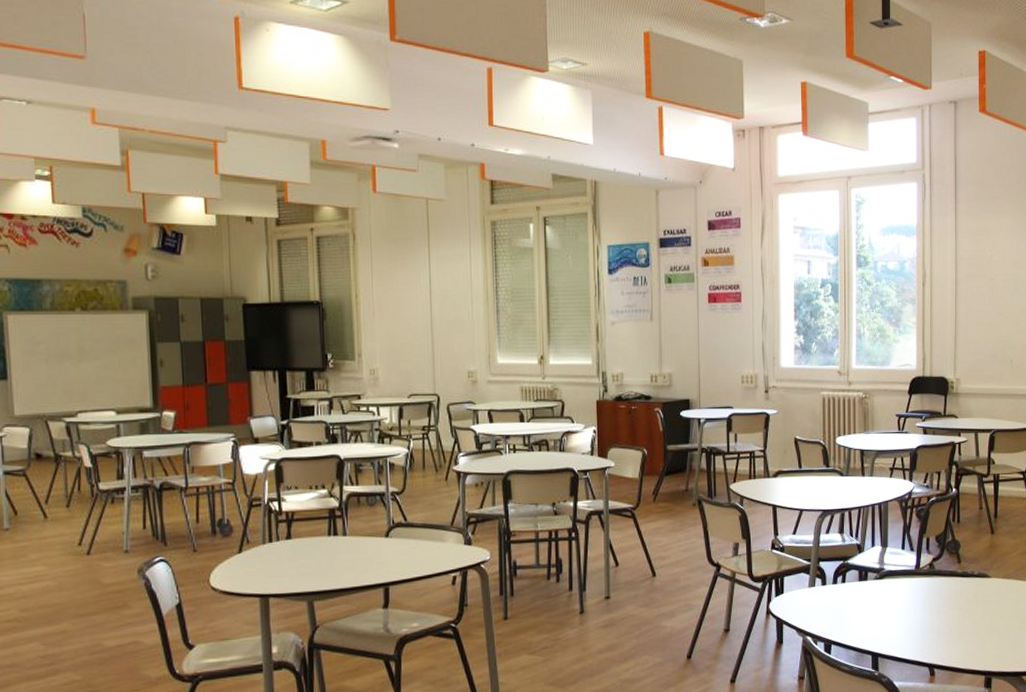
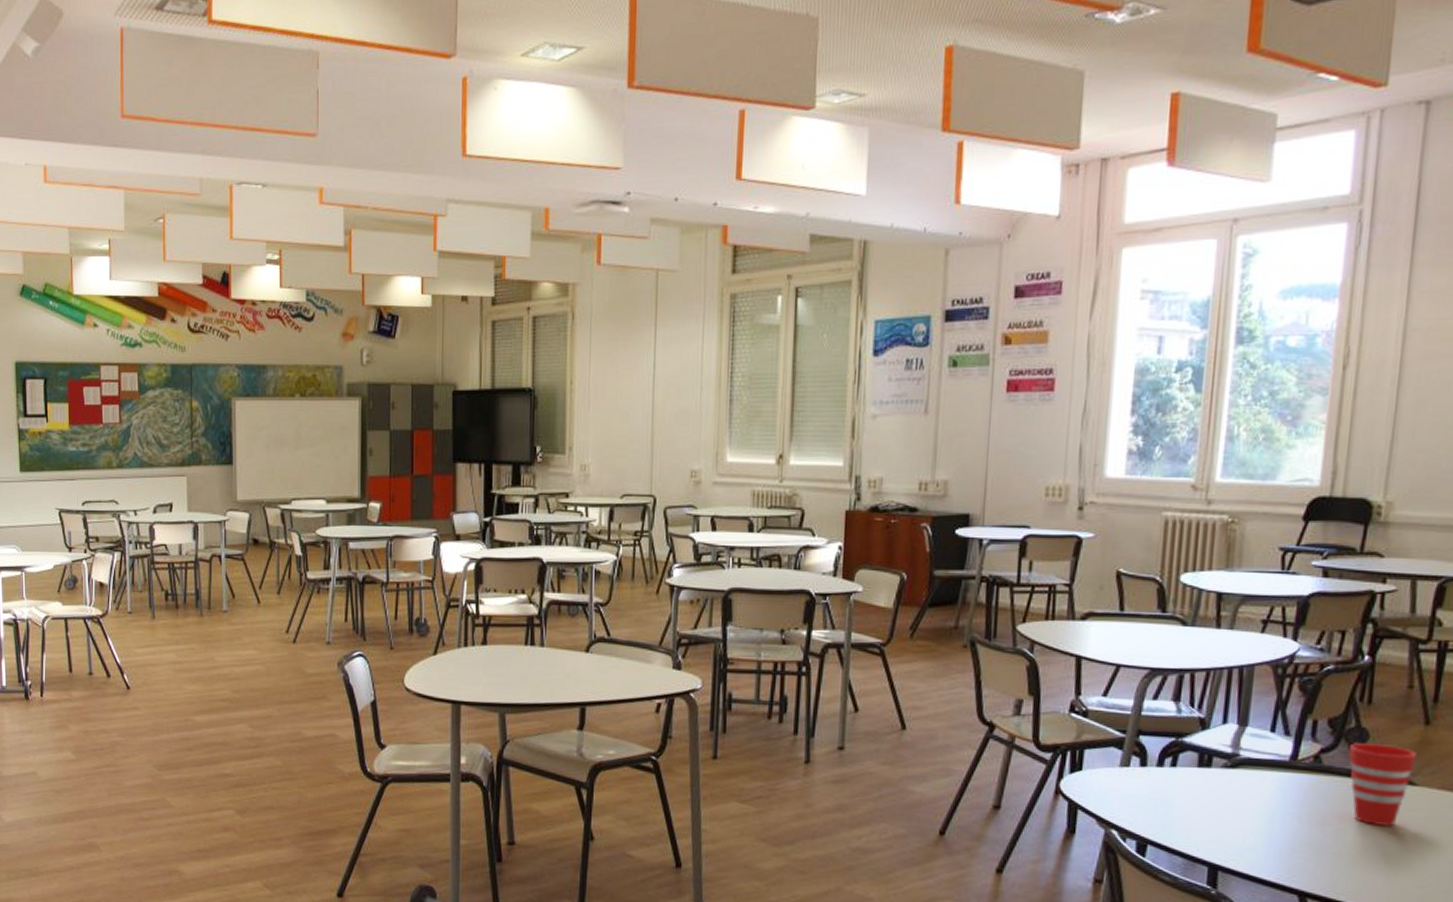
cup: none [950,550,989,609] -> present [1349,743,1418,826]

